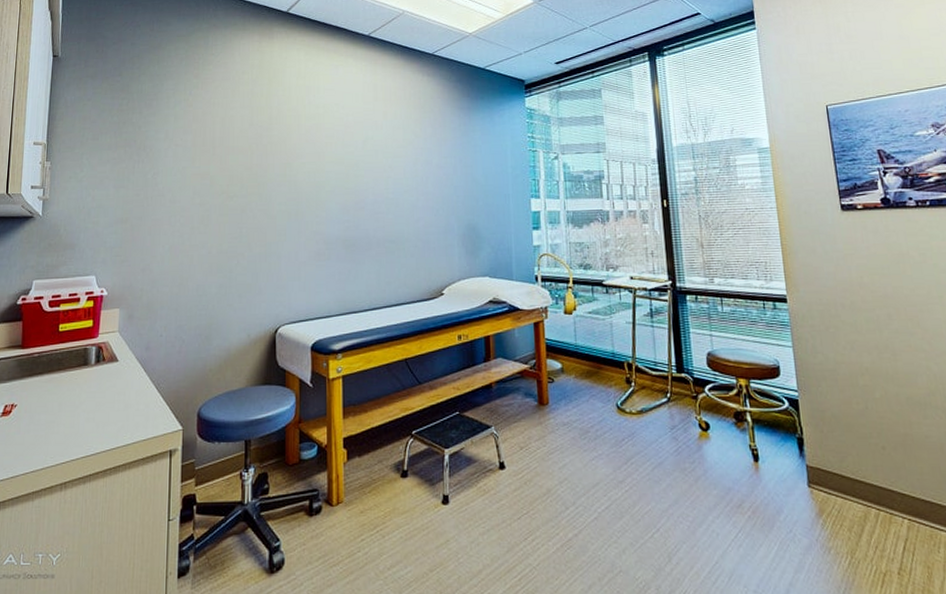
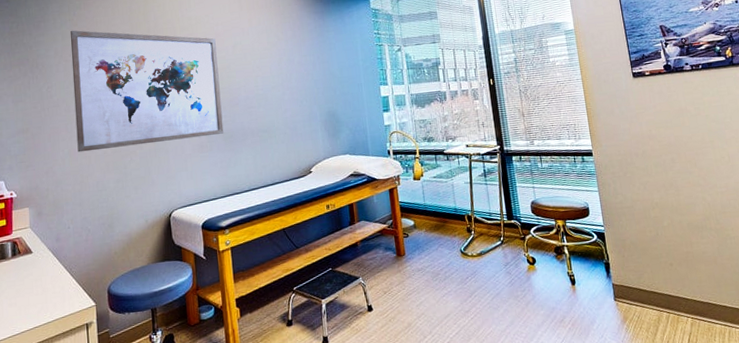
wall art: none [179,111,345,250] -> present [70,30,224,153]

